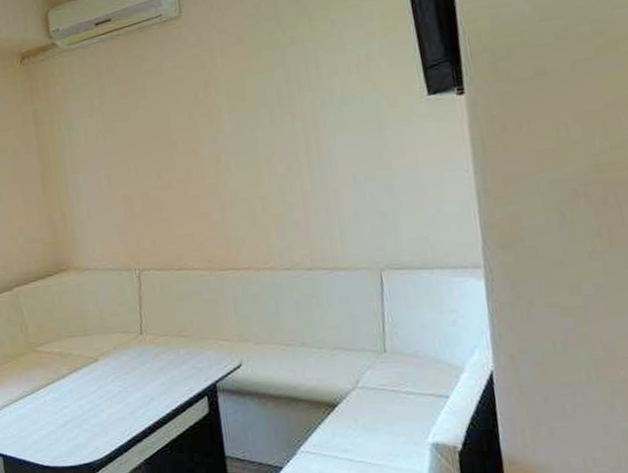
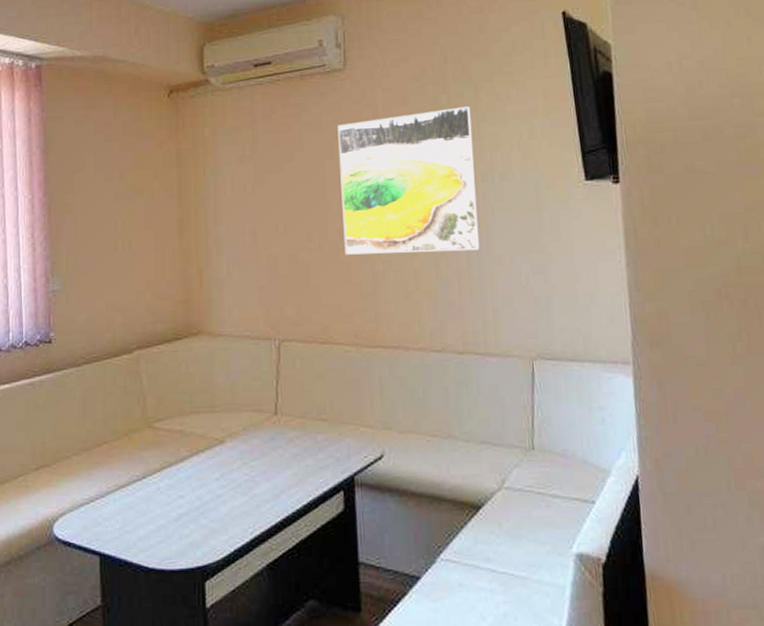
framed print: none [177,37,323,189] -> present [337,107,480,255]

